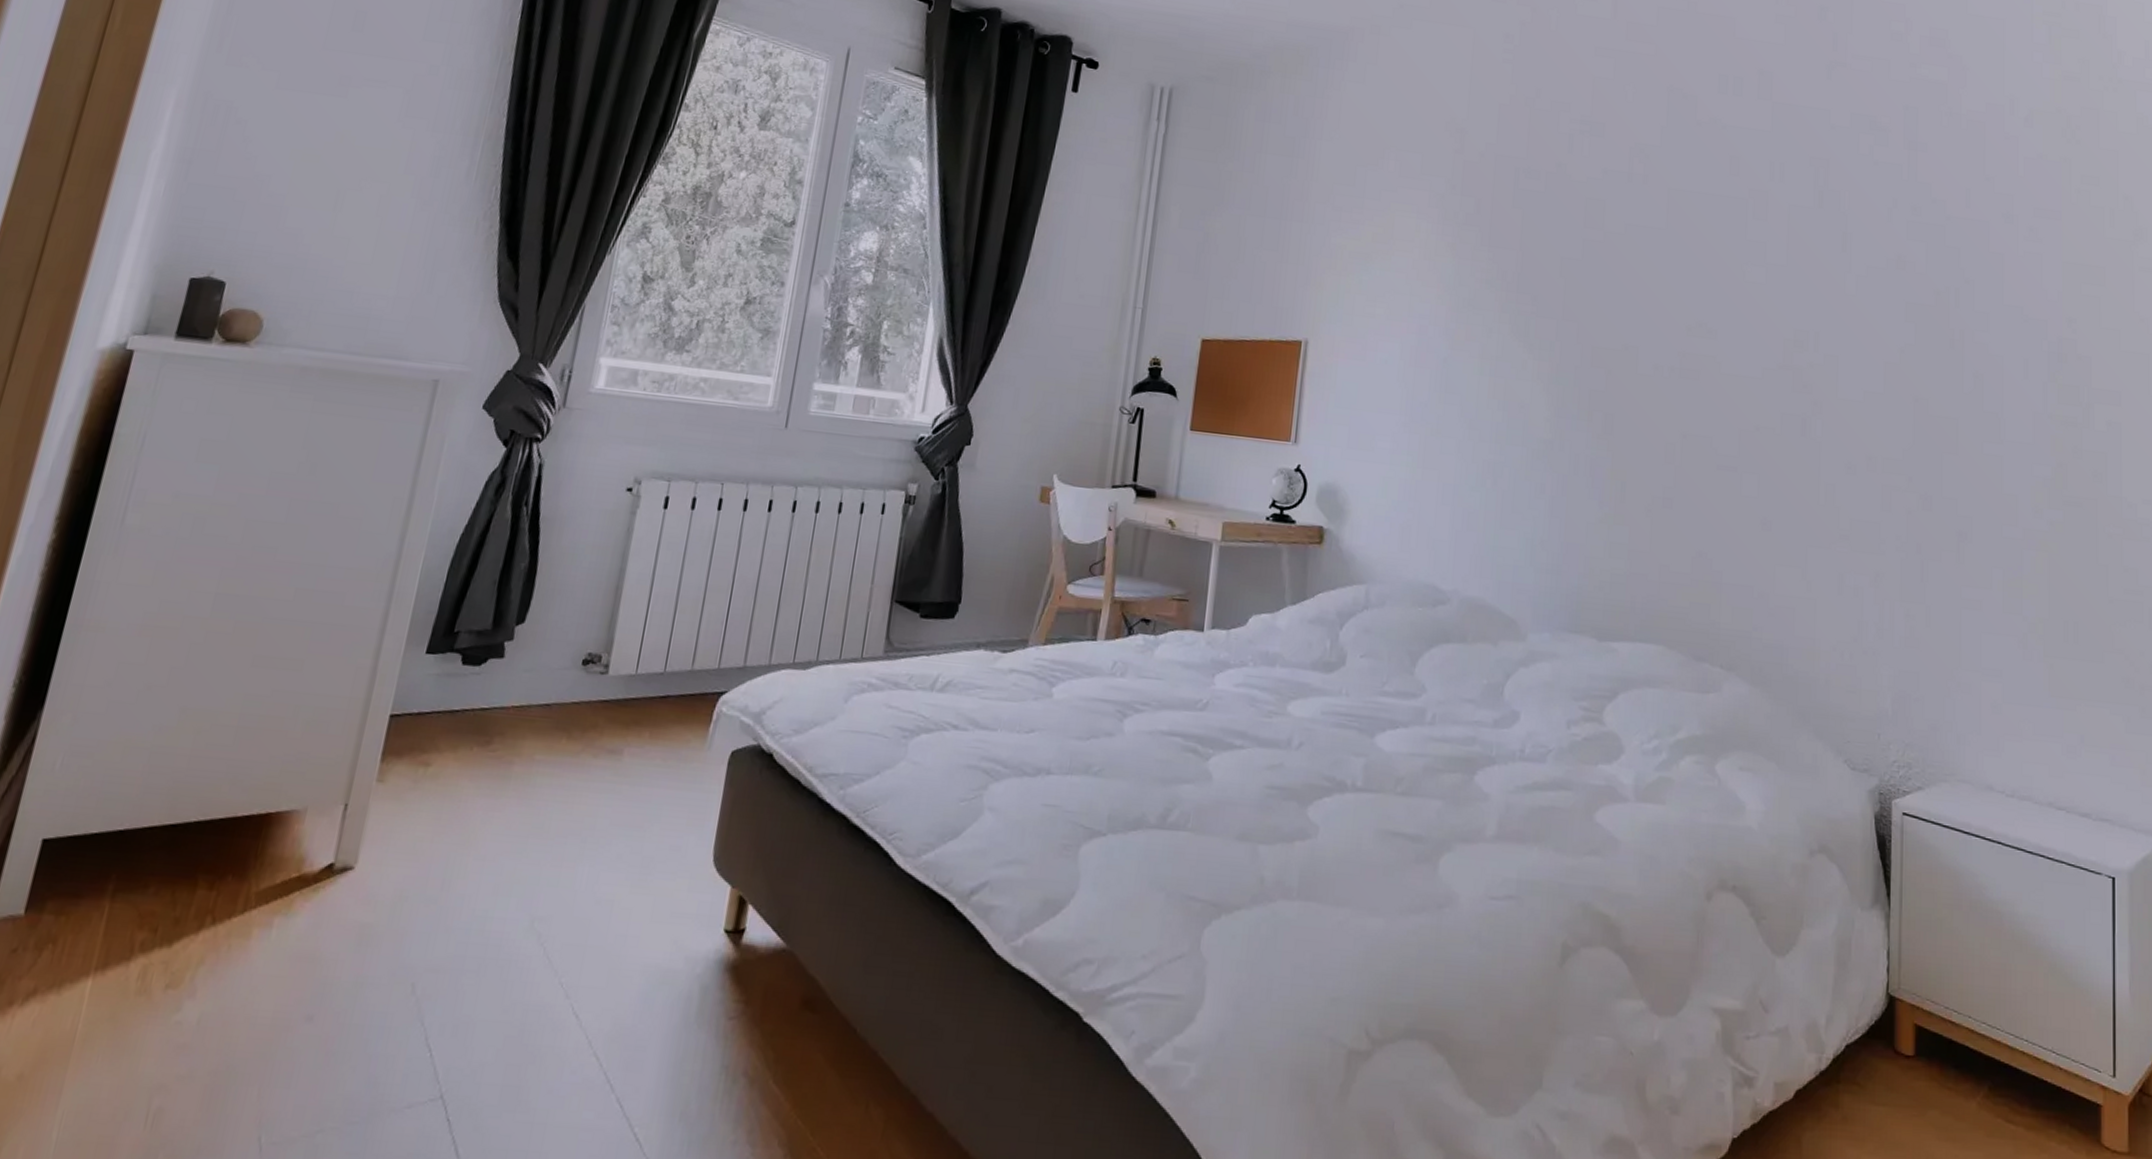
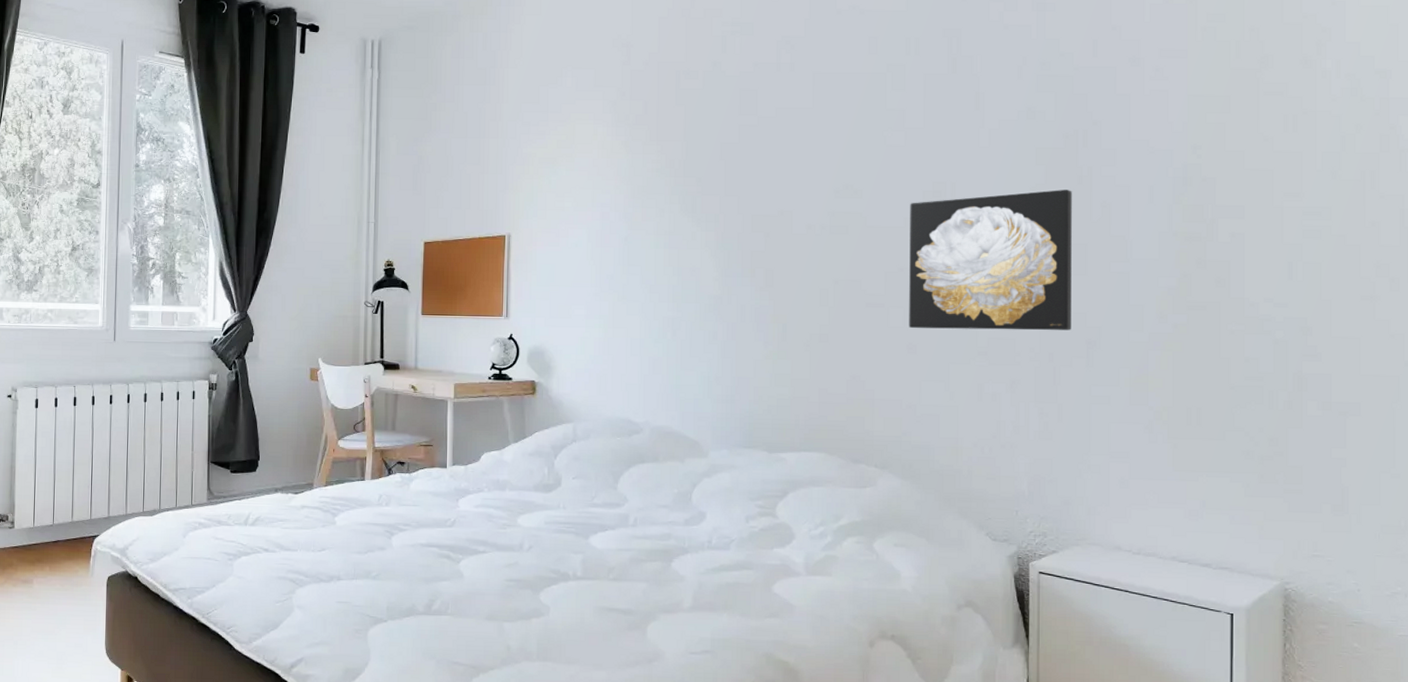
wall art: none [1764,350,1943,518] -> present [909,190,1072,331]

